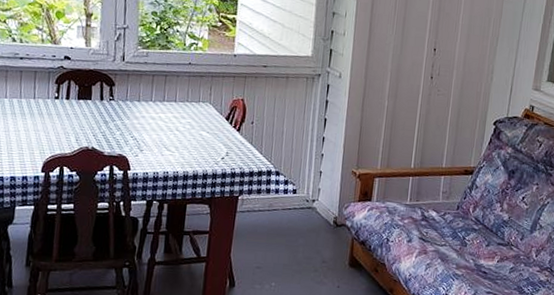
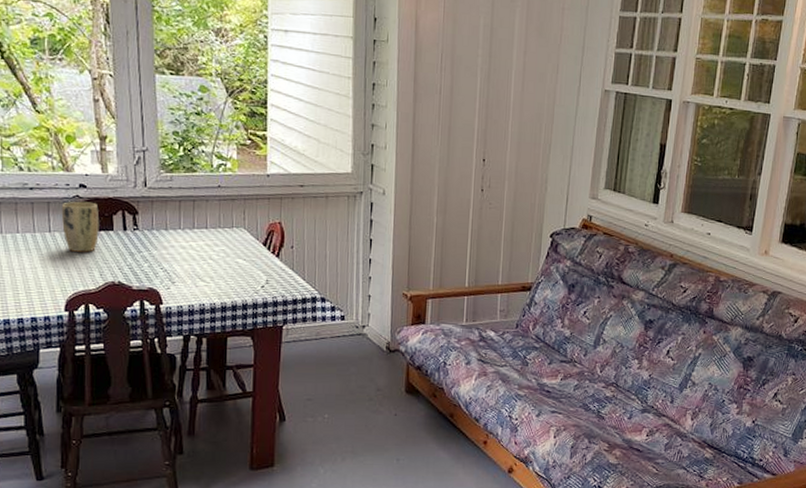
plant pot: none [46,71,80,119] -> present [61,201,100,252]

